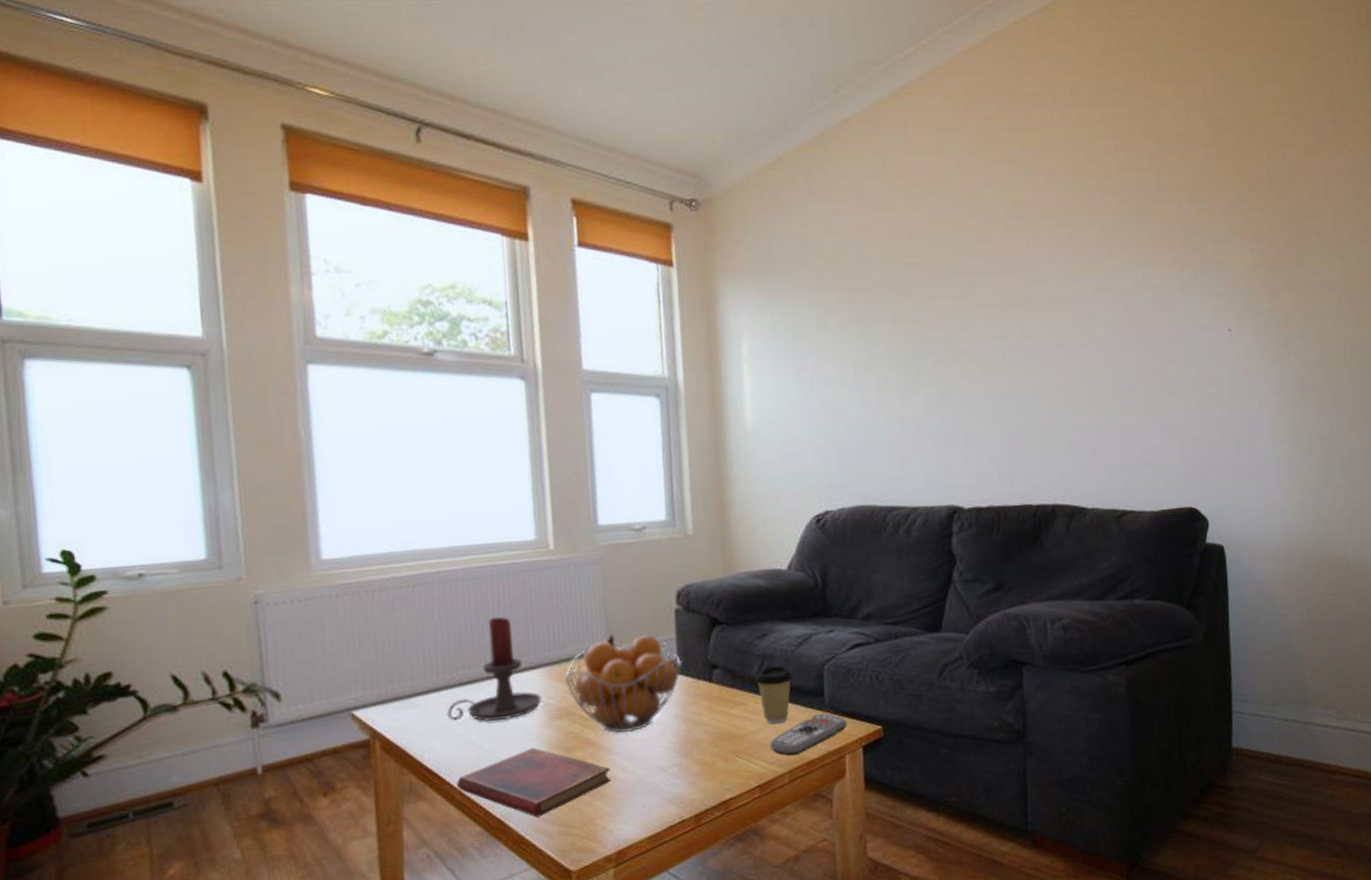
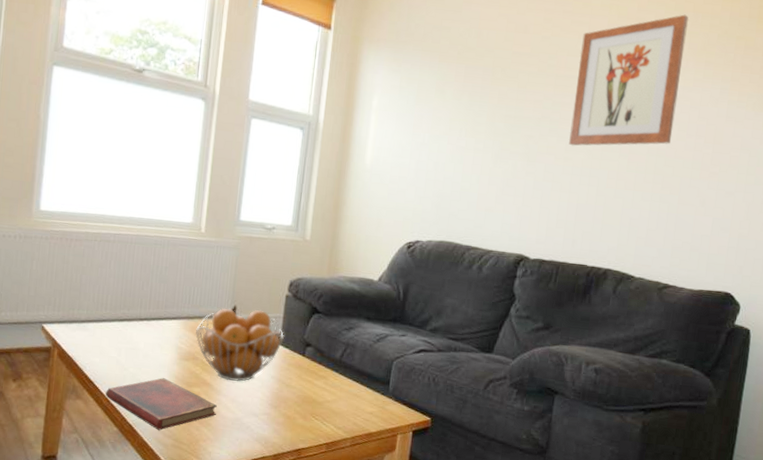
candle holder: present [447,616,542,721] -> none [107,275,177,354]
coffee cup: present [755,665,794,725] -> none [337,353,368,400]
remote control: present [770,713,848,756] -> none [340,397,404,426]
wall art: none [978,192,1100,366] -> present [568,14,689,146]

